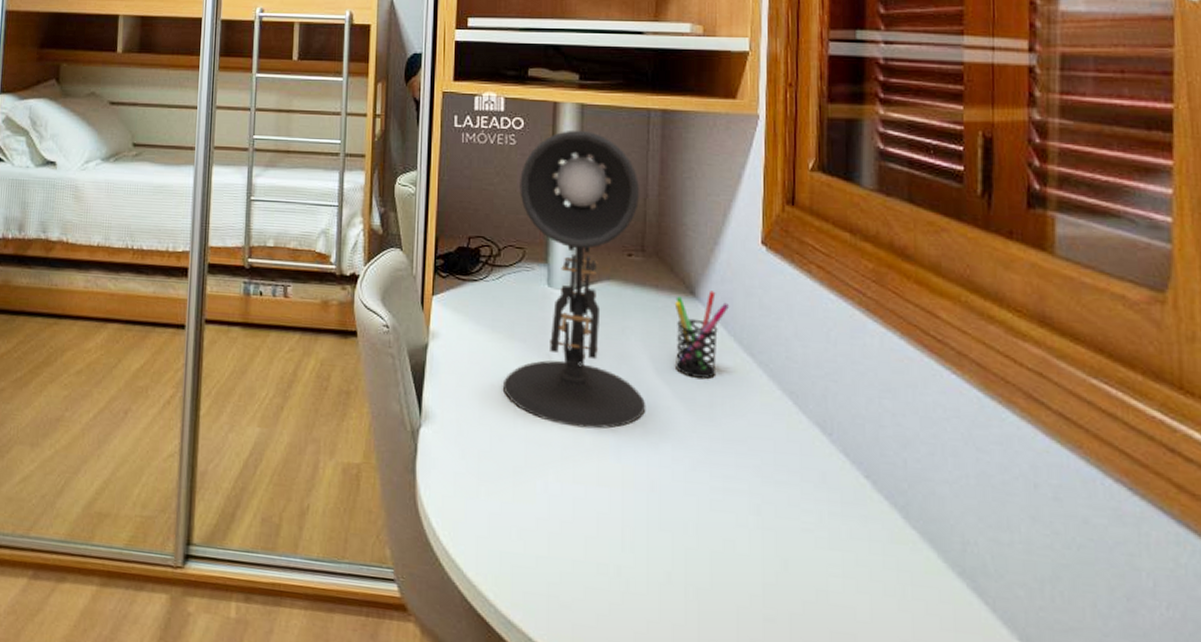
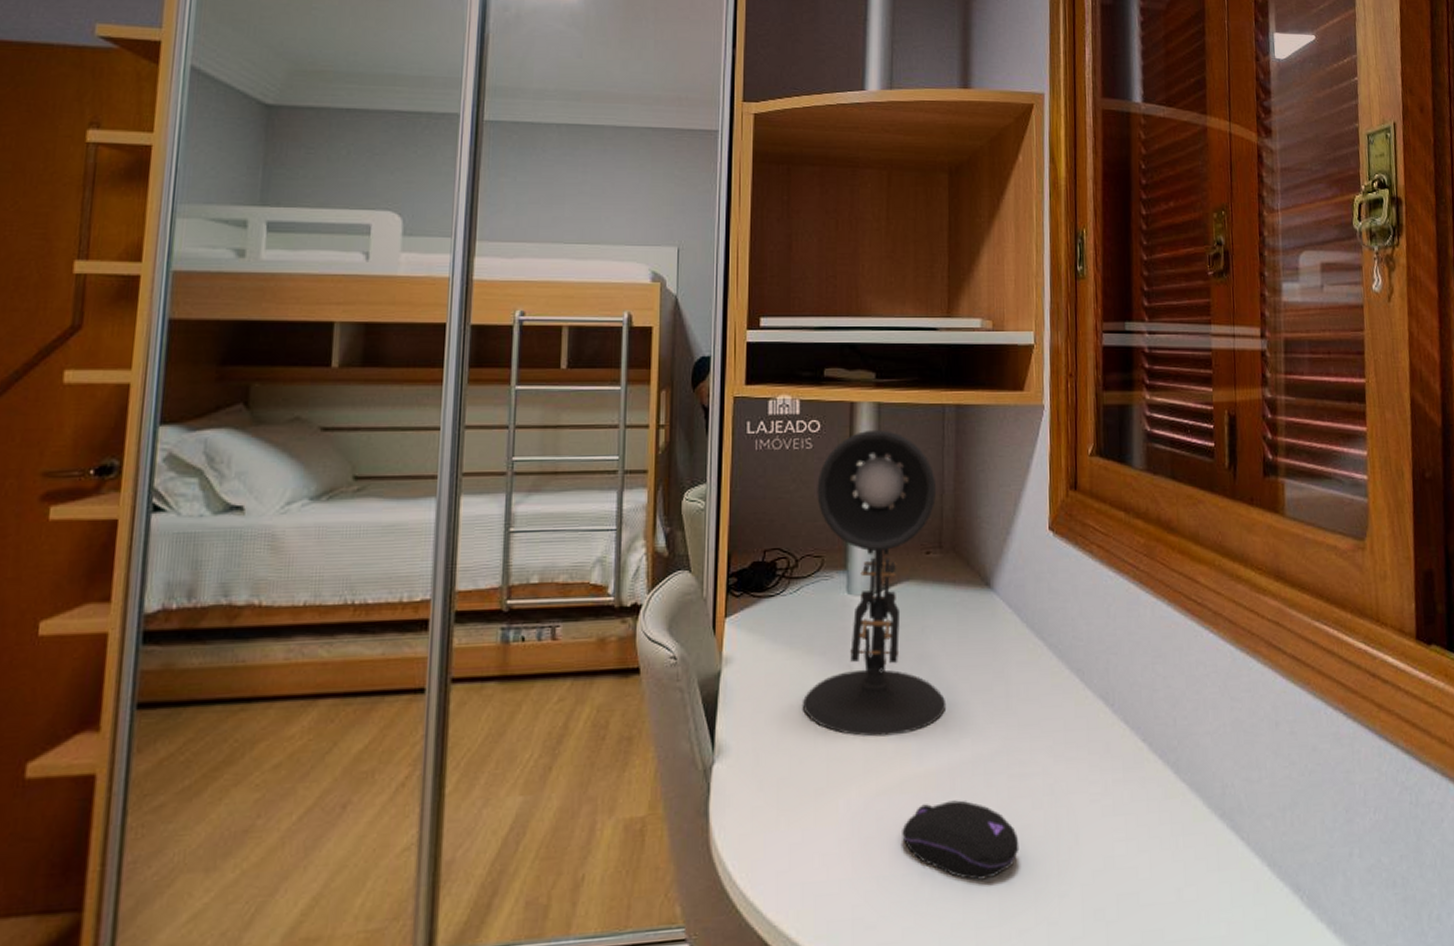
computer mouse: none [598,500,721,586] -> present [902,800,1019,880]
pen holder: present [674,291,730,379] -> none [971,580,1022,668]

